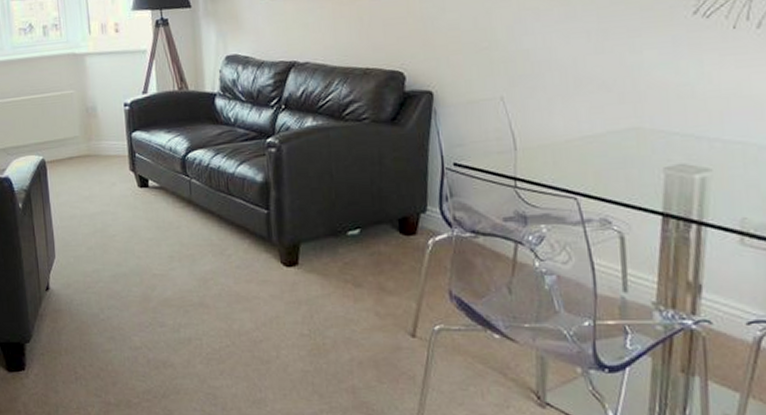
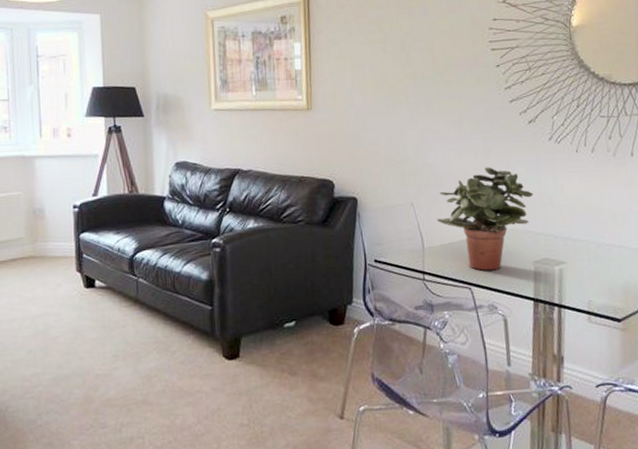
potted plant: none [533,51,668,179] -> present [436,167,534,271]

